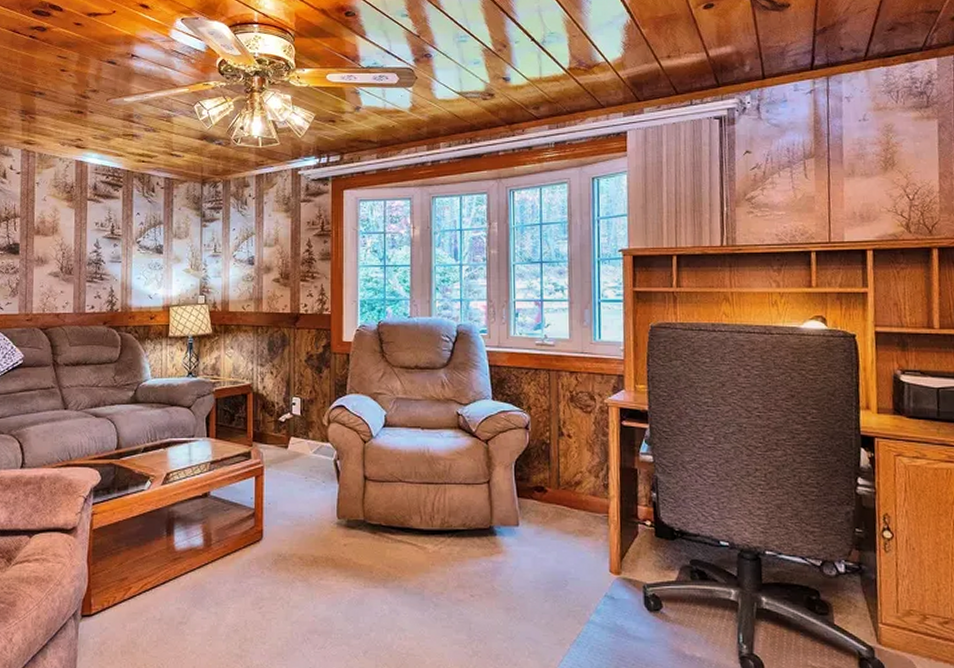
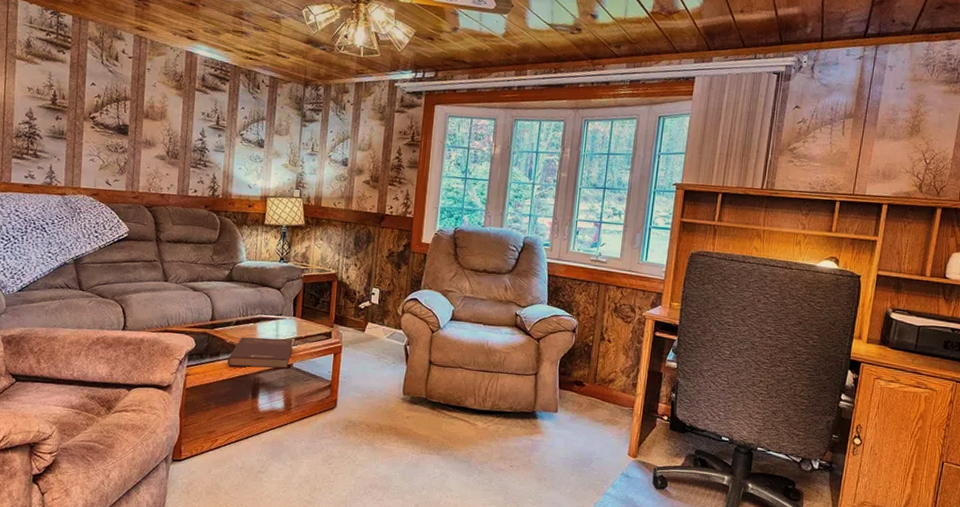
book: none [137,463,209,501] -> present [227,337,293,369]

